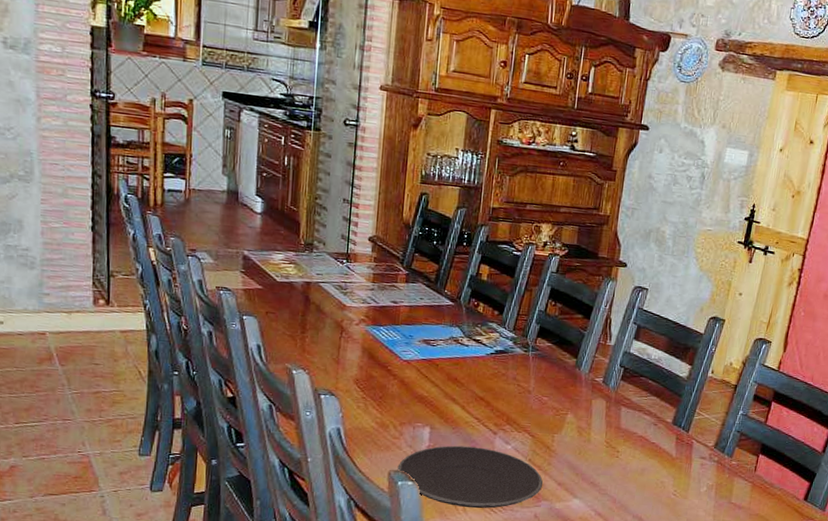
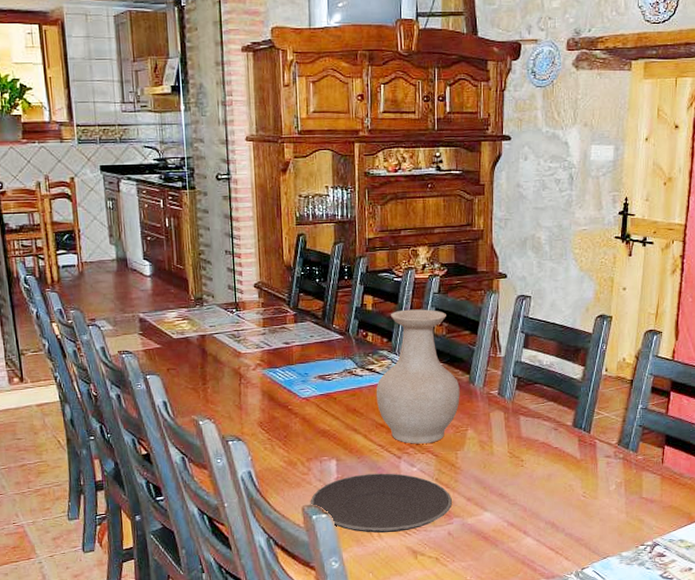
vase: none [479,284,565,423] -> present [376,309,460,444]

